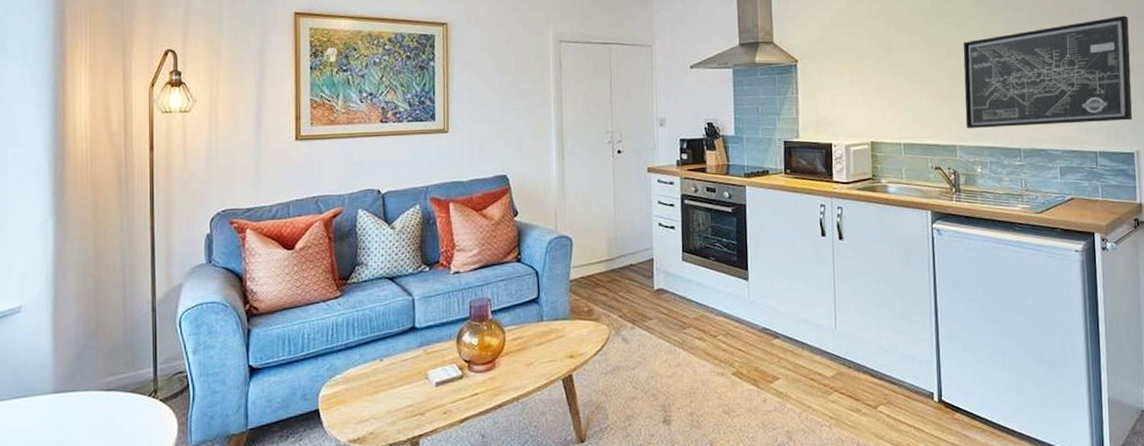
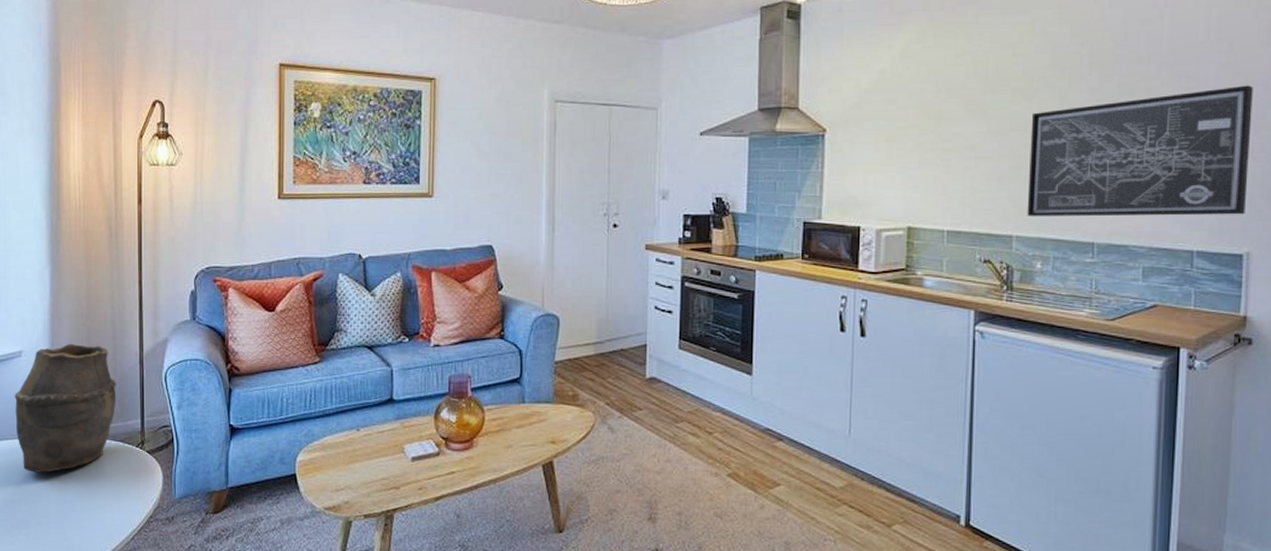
vase: none [12,295,127,433] -> present [14,343,117,473]

